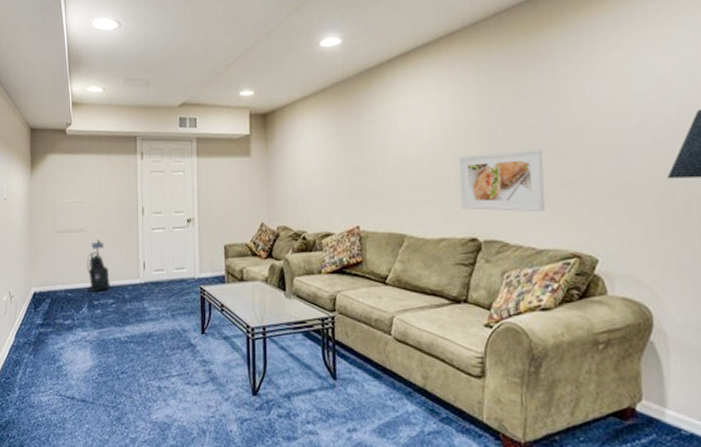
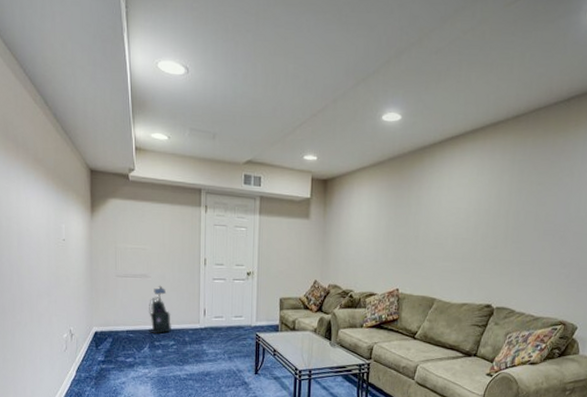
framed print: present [459,149,546,212] -> none [482,234,553,287]

